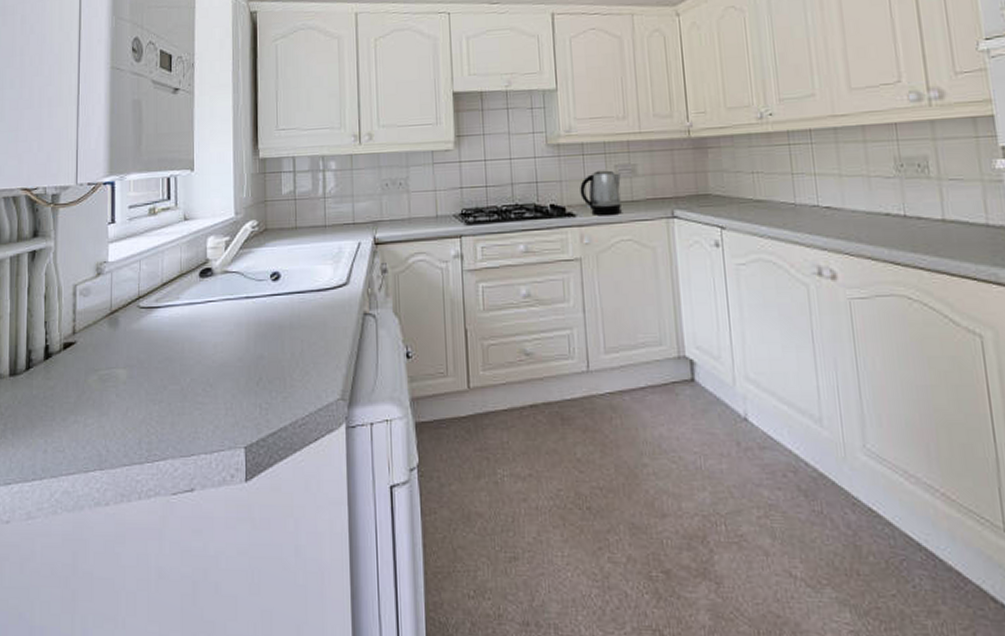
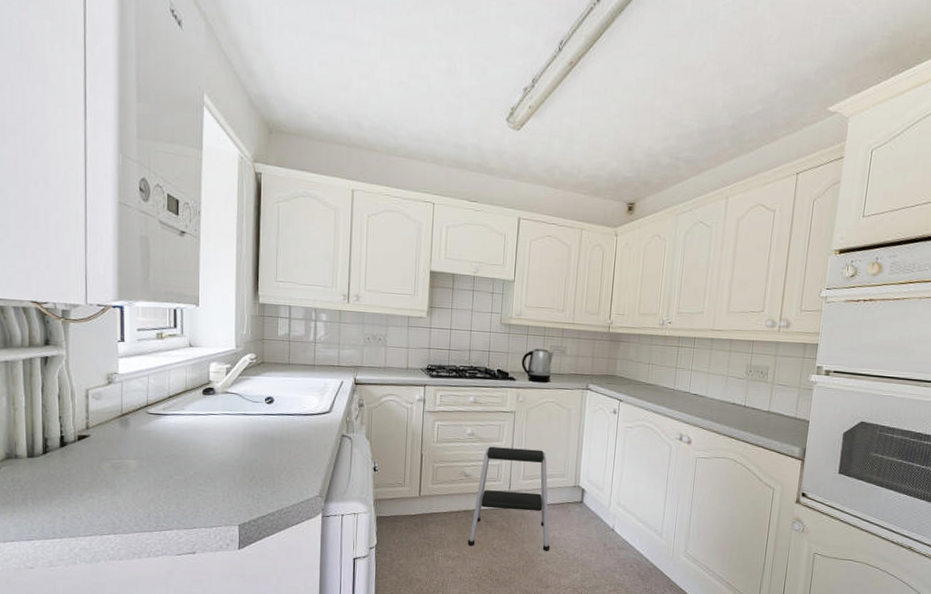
step stool: none [540,308,659,459] -> present [467,446,550,551]

